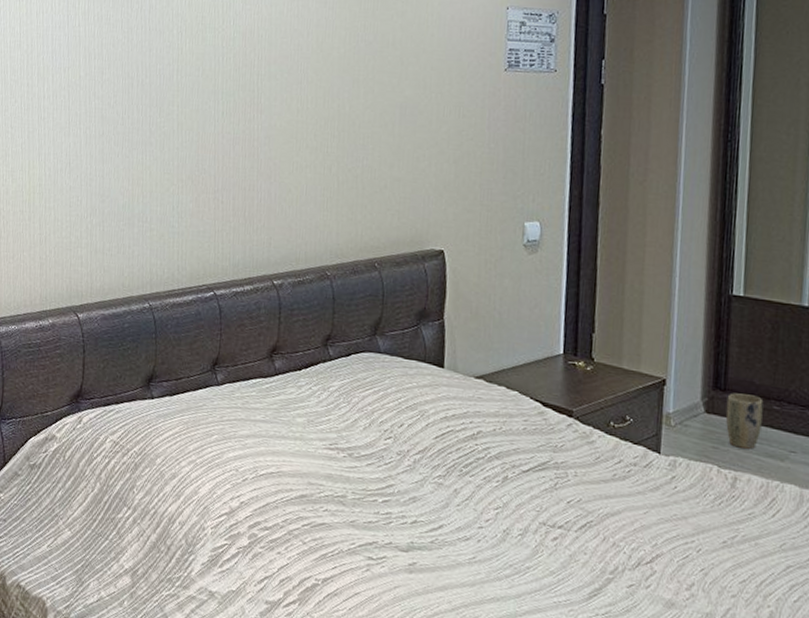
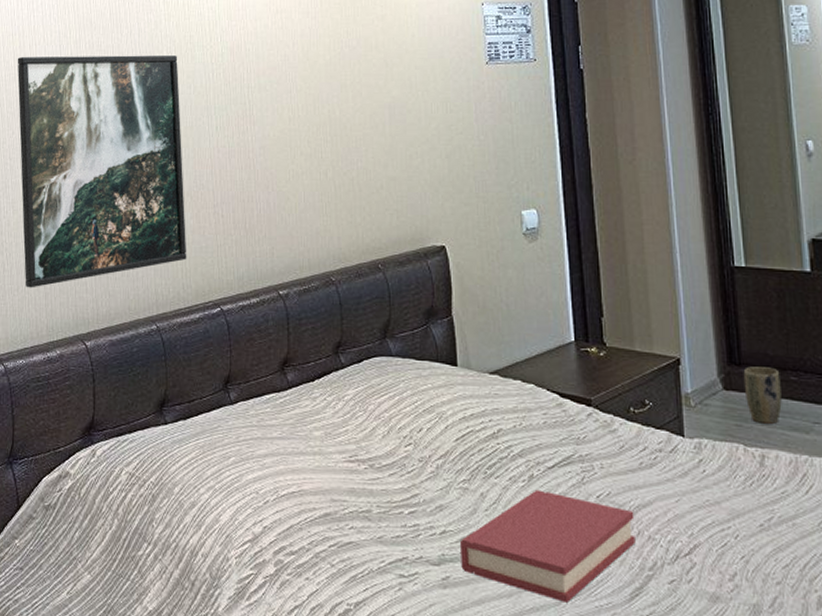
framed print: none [20,24,188,258] -> present [17,55,187,288]
hardback book: none [428,490,602,596] -> present [459,489,636,603]

